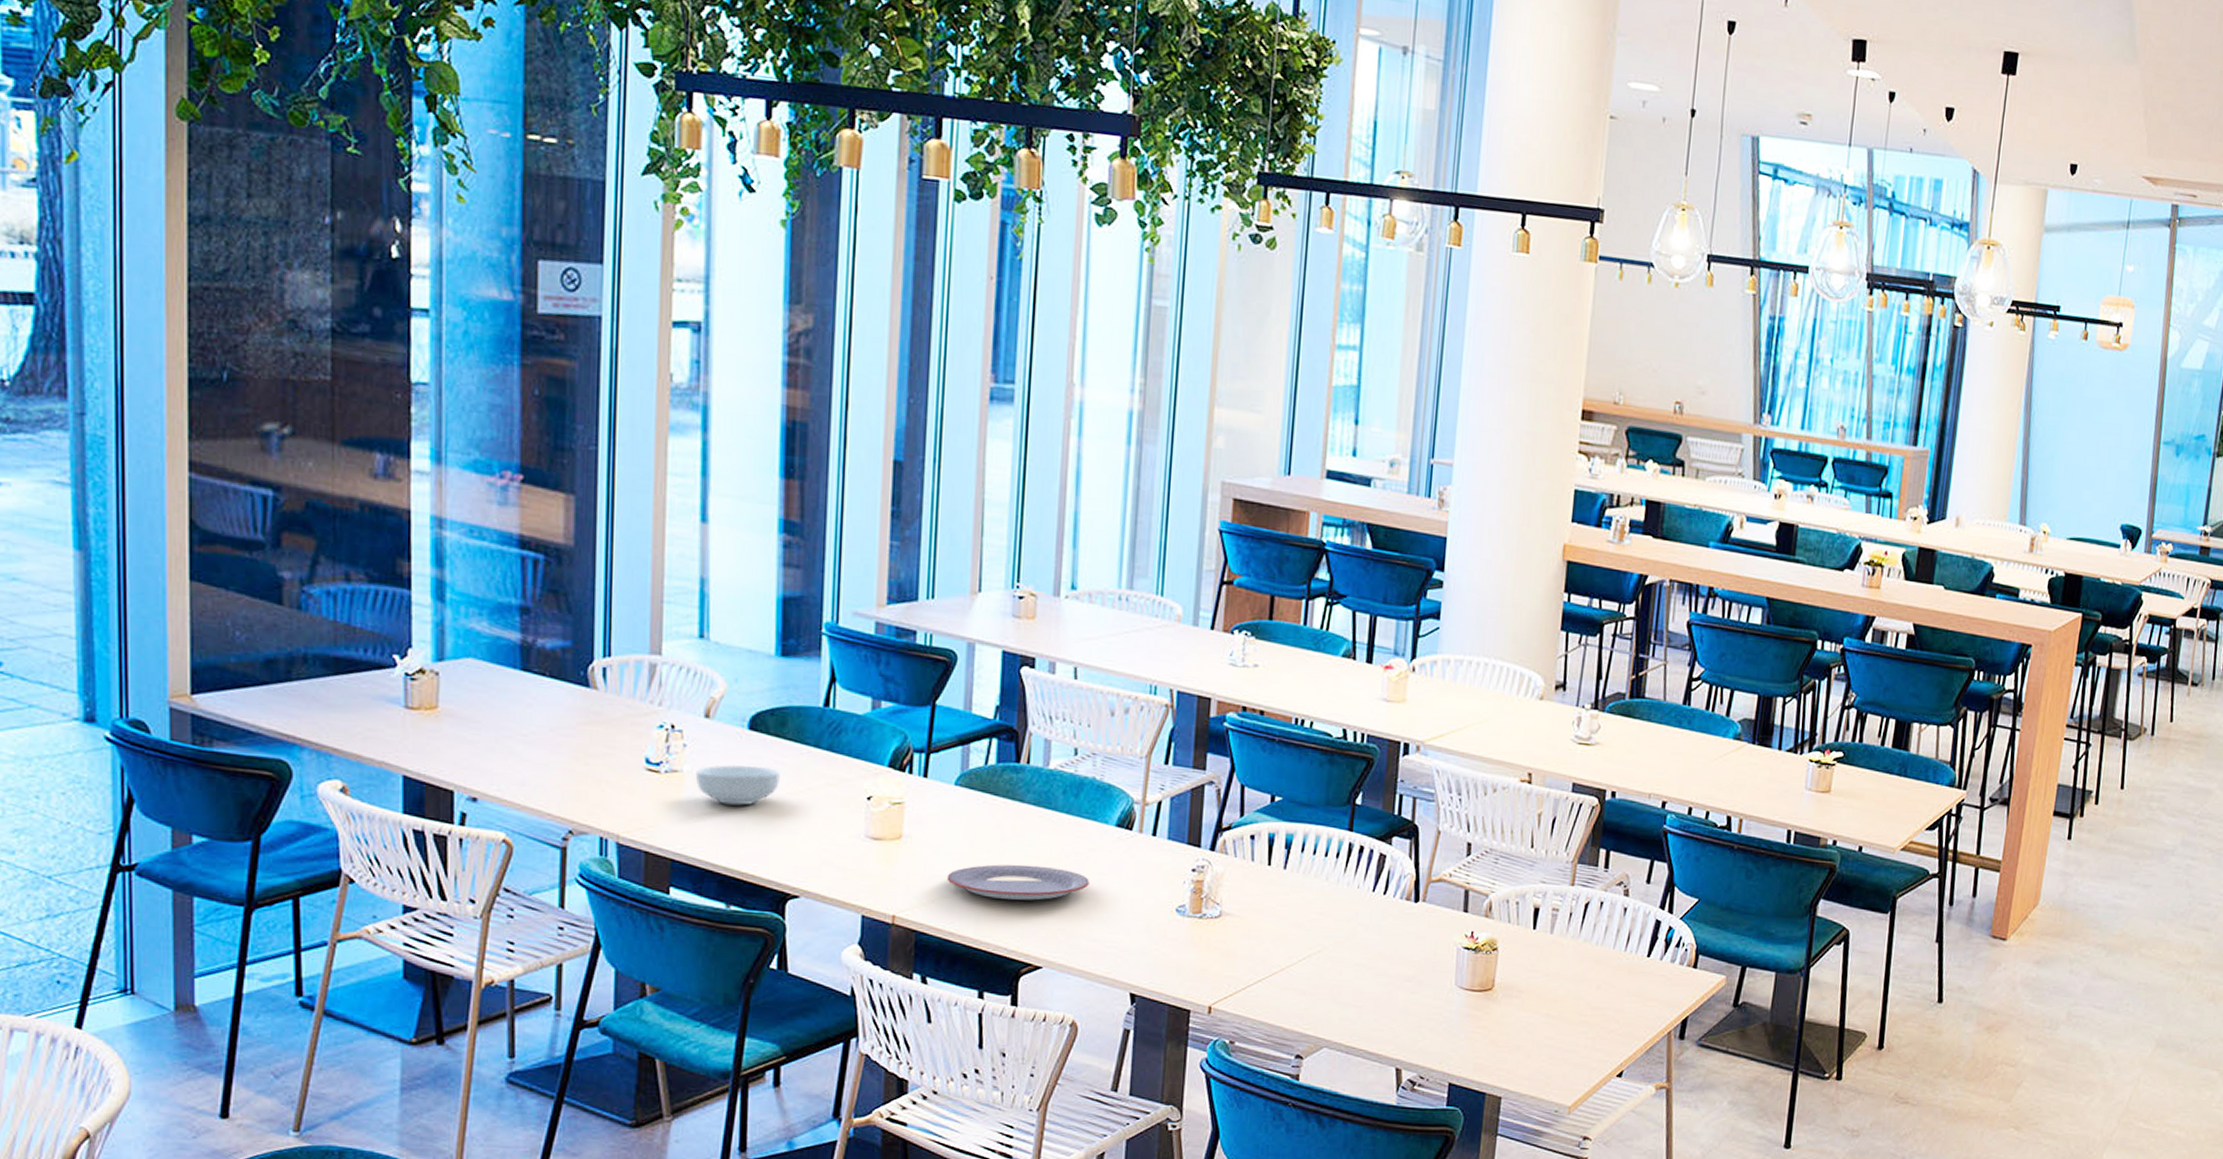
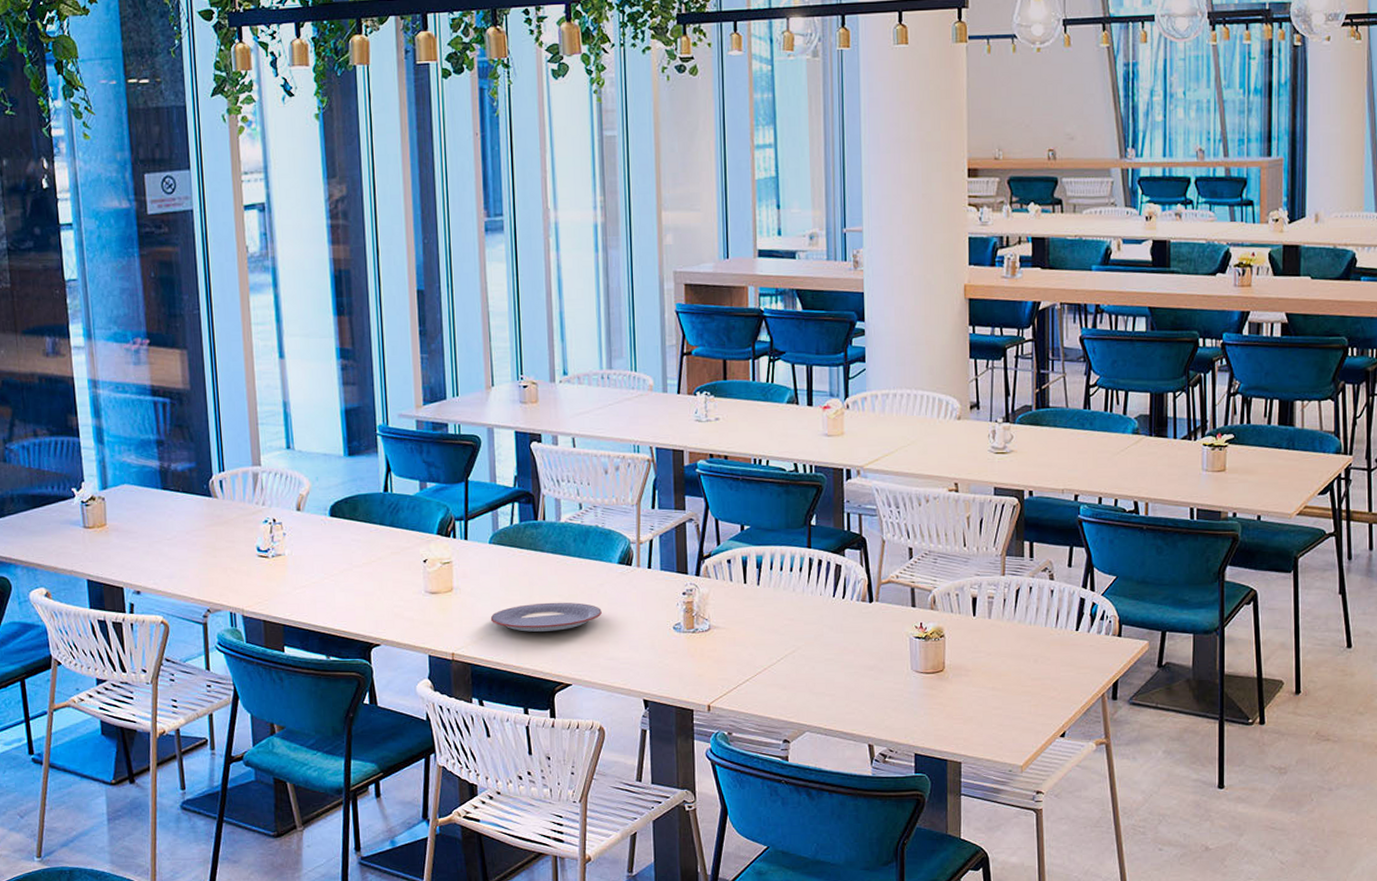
cereal bowl: present [695,765,780,806] -> none [294,545,357,577]

